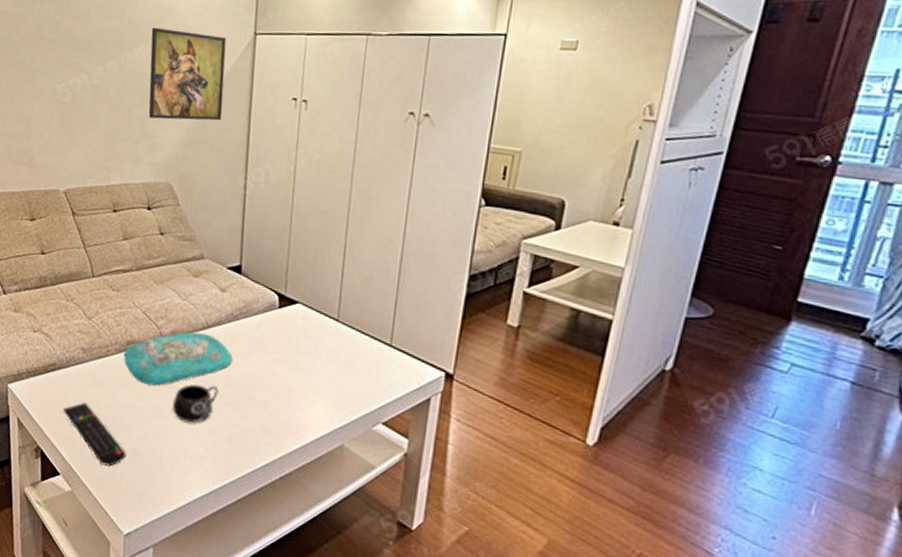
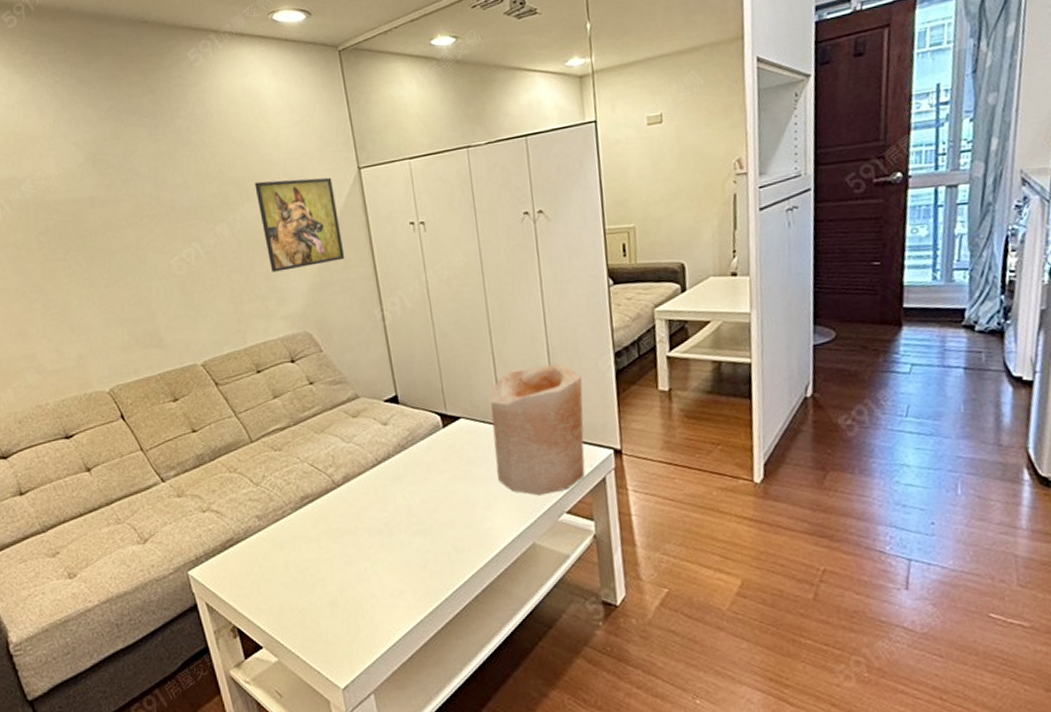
remote control: present [63,402,127,467] -> none [251,568,327,627]
decorative tray: present [124,332,233,386] -> none [300,470,410,536]
mug: present [172,384,219,424] -> none [361,518,404,562]
vase: none [322,268,429,401] -> present [490,363,585,496]

